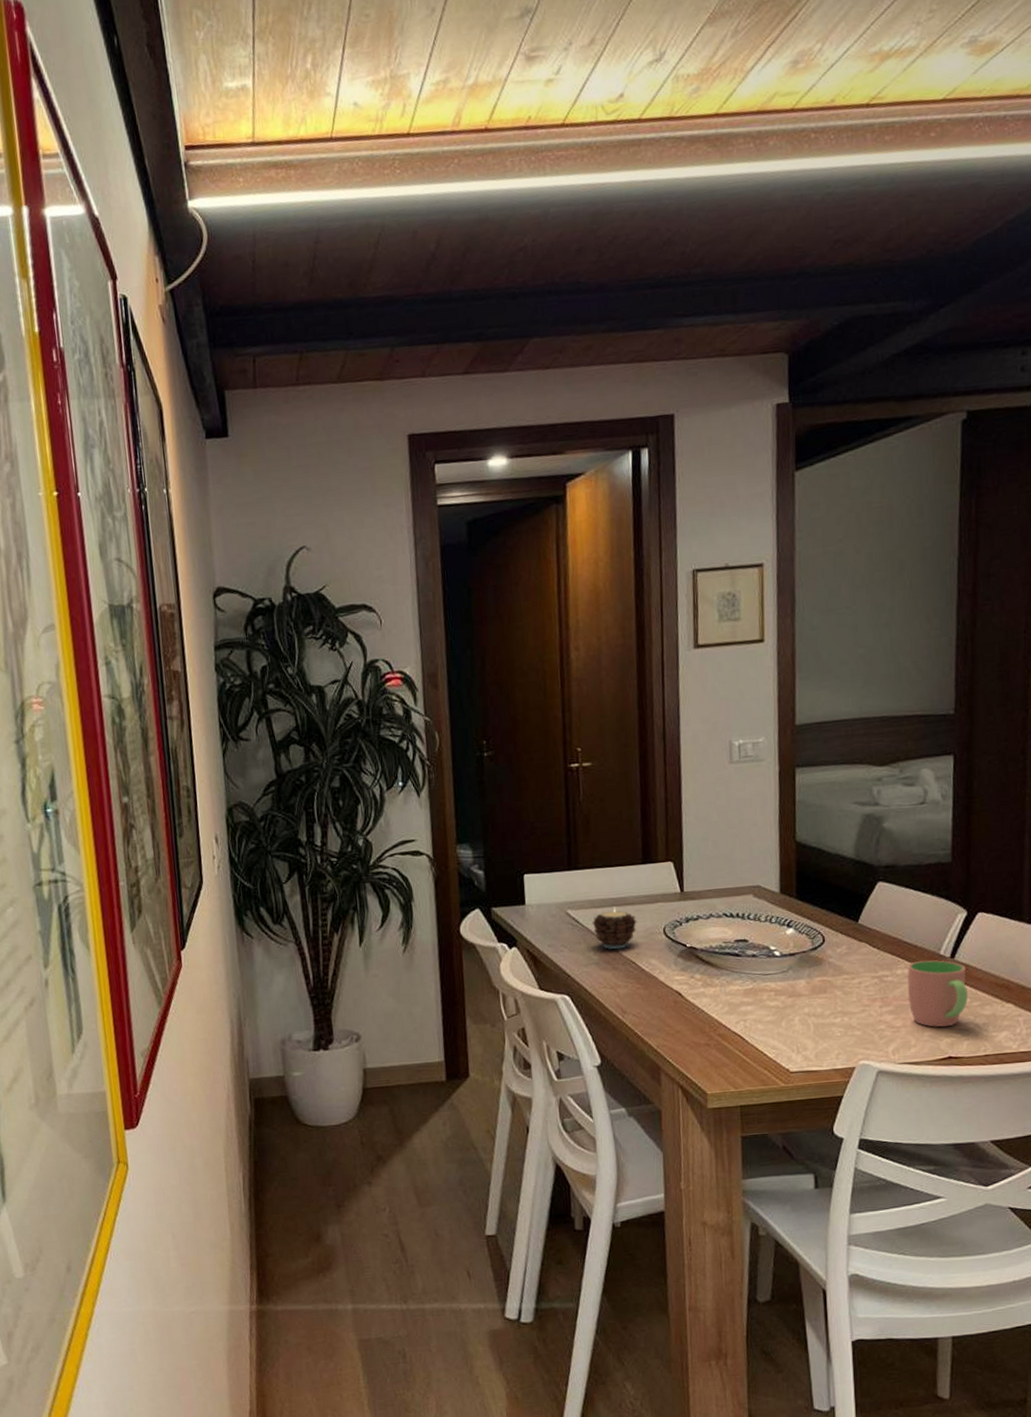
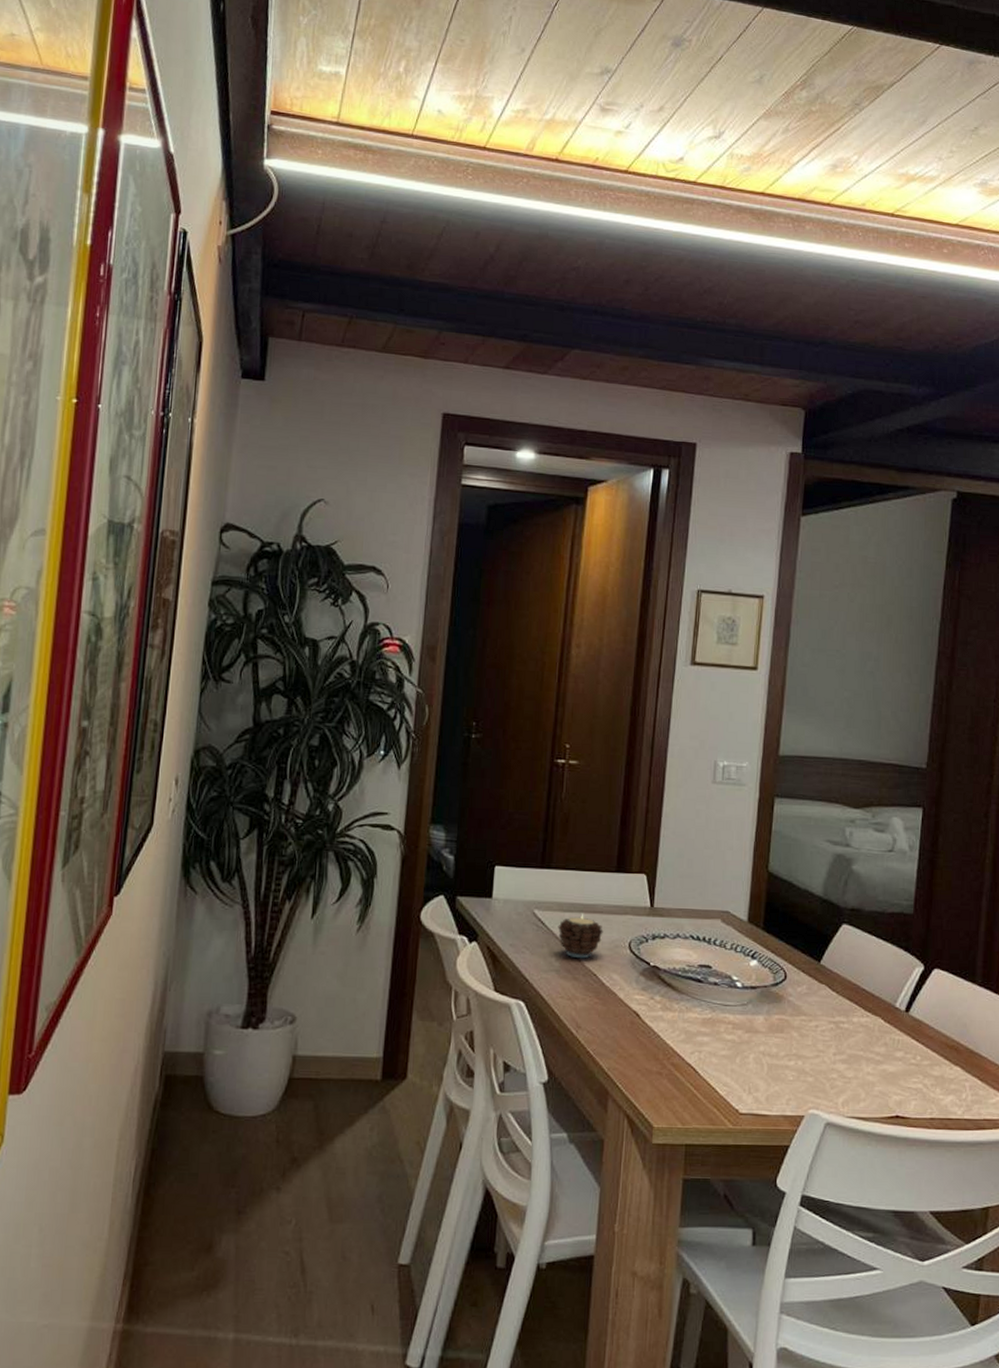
cup: present [907,960,968,1027] -> none [862,1010,919,1084]

